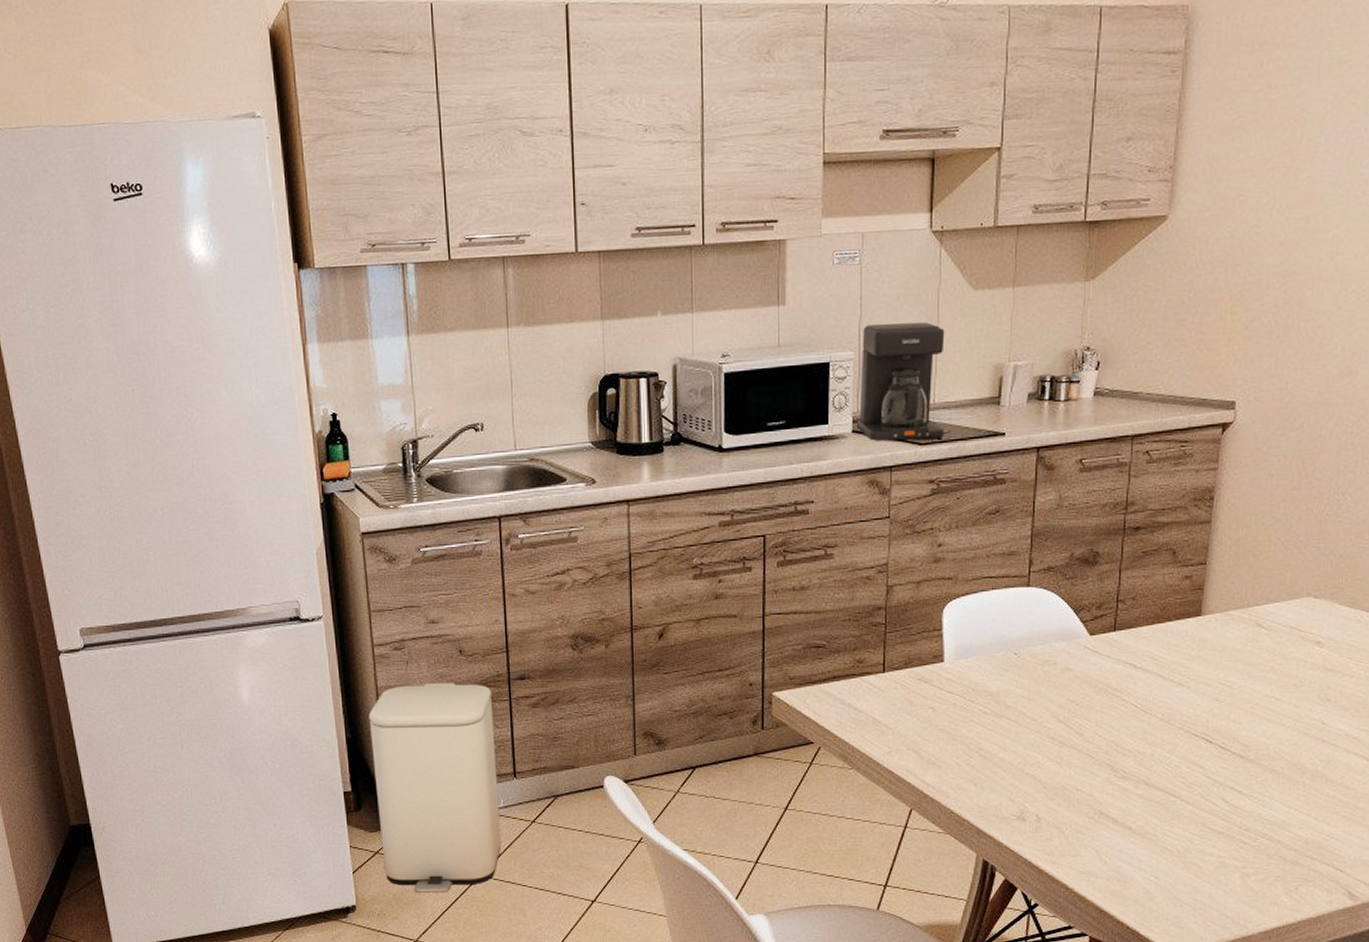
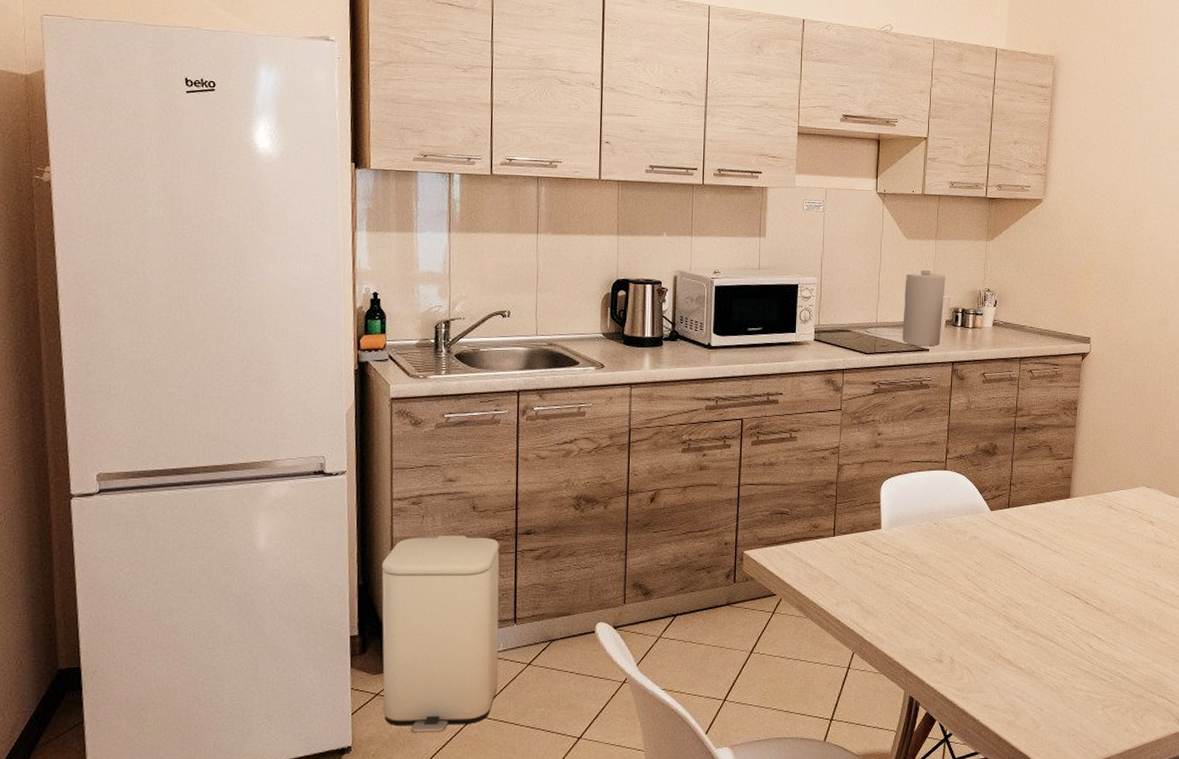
coffee maker: present [857,322,945,442] -> none [818,258,886,351]
paper towel holder: none [969,328,1028,430] -> present [902,269,946,347]

